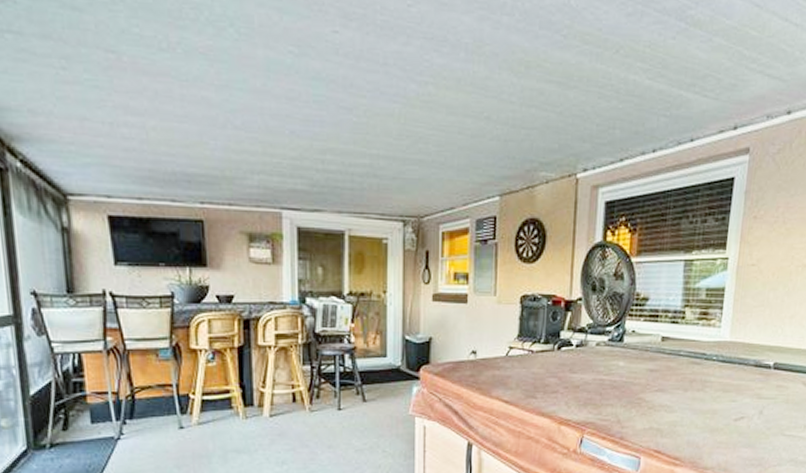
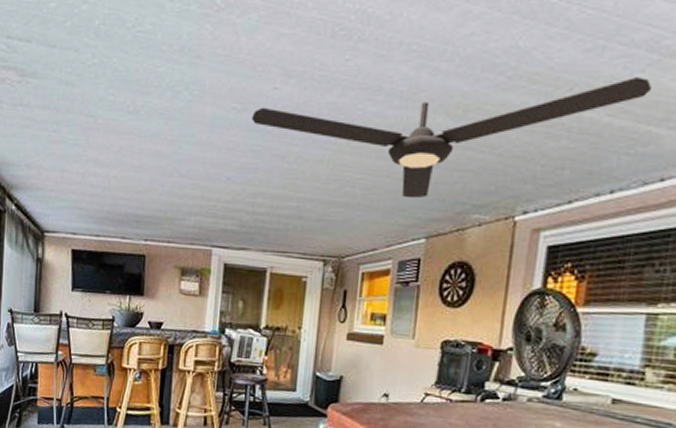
ceiling fan: none [312,44,681,156] -> present [252,78,652,199]

